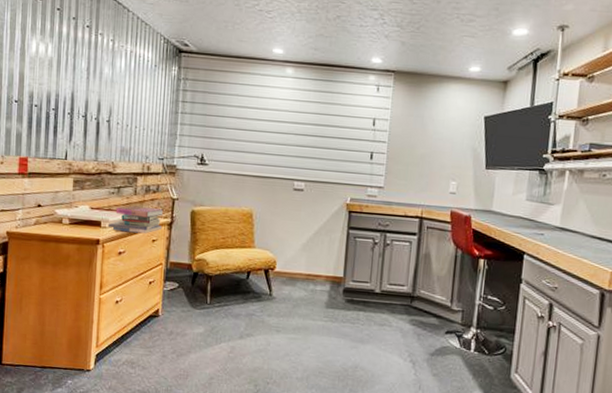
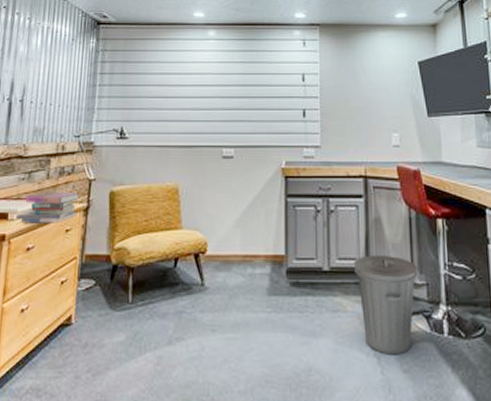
trash can: none [401,283,457,363] -> present [353,256,418,355]

